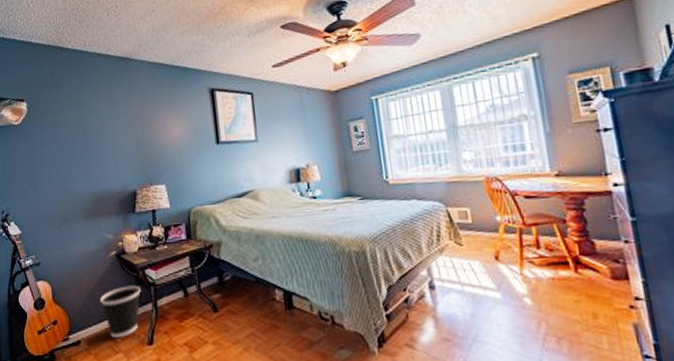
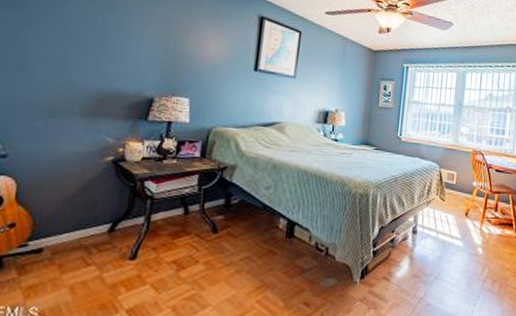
wastebasket: present [99,285,141,338] -> none [79,195,135,249]

